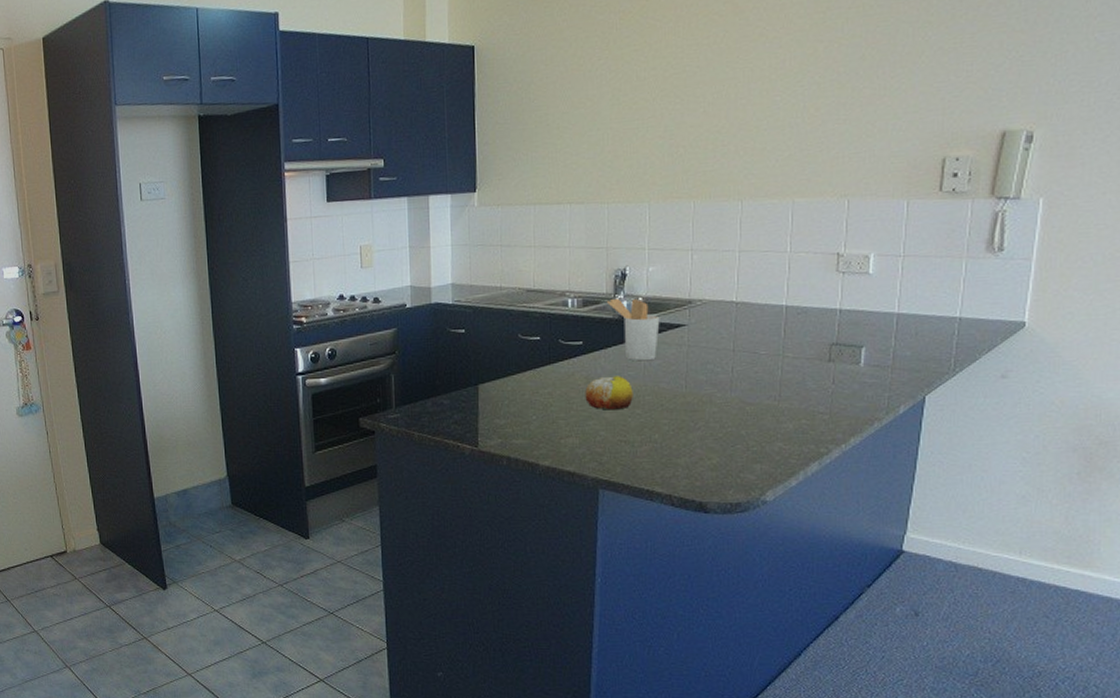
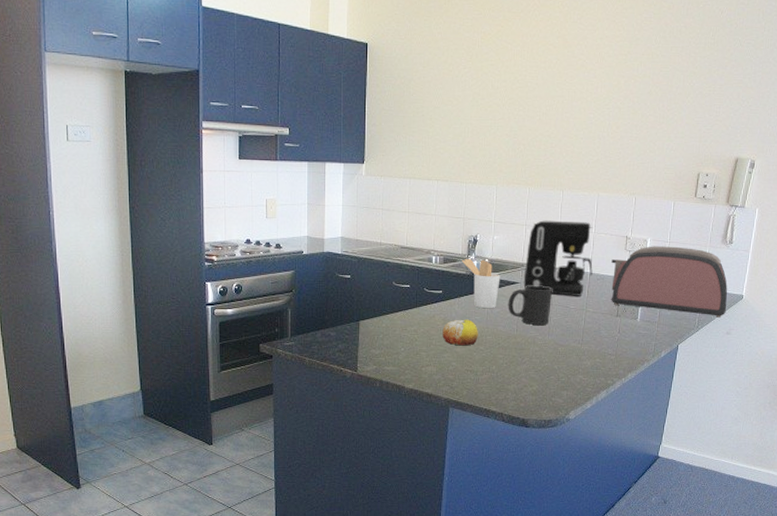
mug: none [672,327,734,379] -> present [508,286,553,325]
coffee maker: none [692,239,790,338] -> present [523,220,593,296]
toaster: none [817,261,1000,355] -> present [611,246,728,318]

